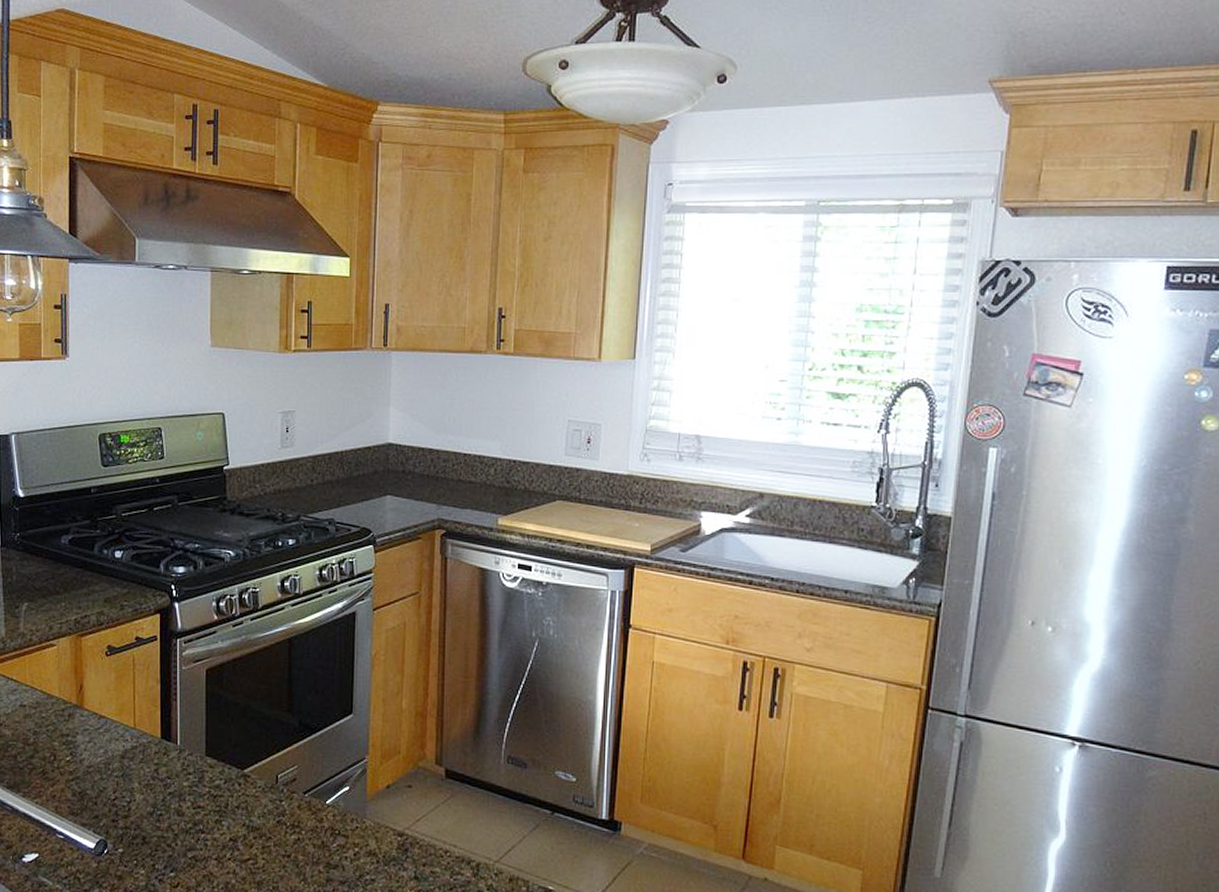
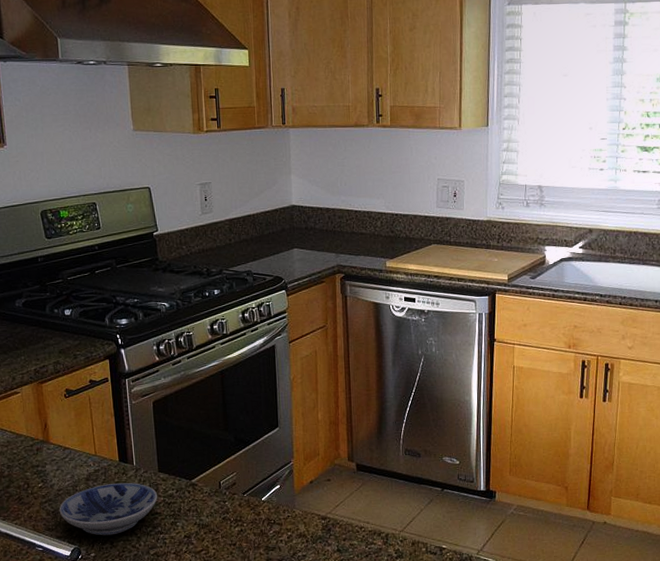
bowl: none [86,764,202,829] -> present [59,482,157,536]

